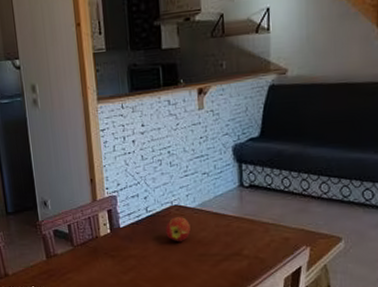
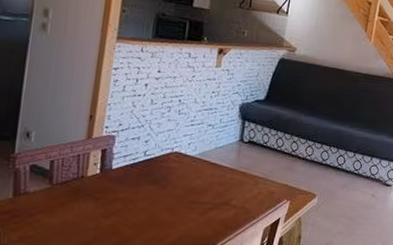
apple: present [166,217,191,242] -> none [160,163,187,189]

